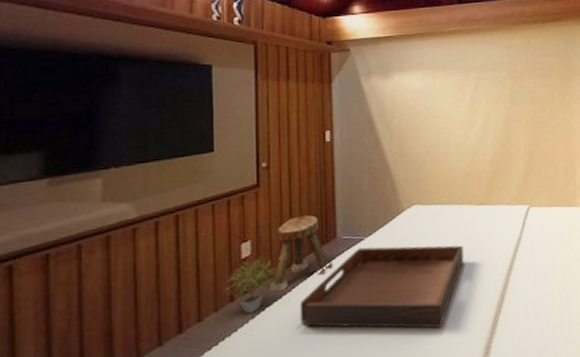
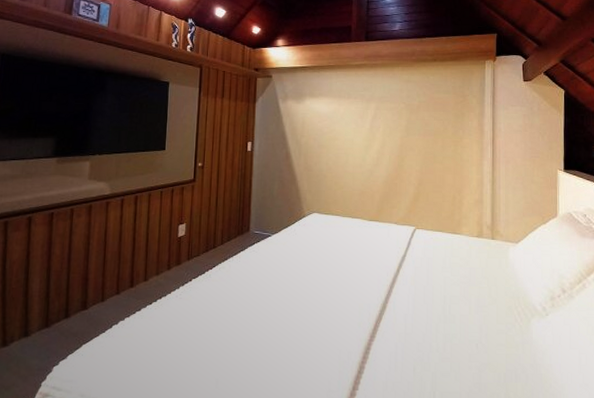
potted plant: present [227,256,277,314] -> none [166,237,203,281]
stool: present [269,215,333,292] -> none [196,210,245,268]
serving tray: present [299,245,464,328] -> none [216,242,353,322]

